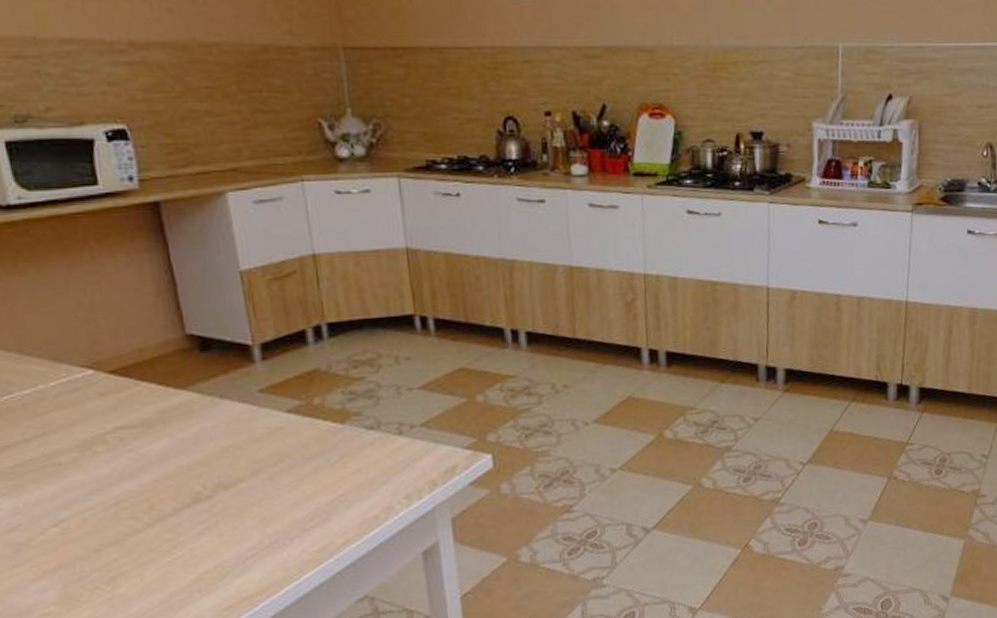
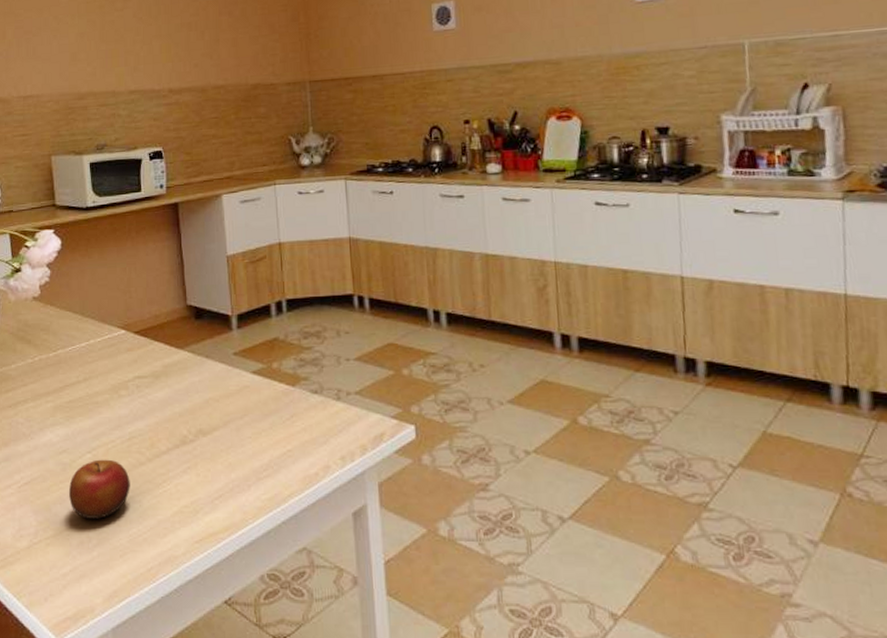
apple: none [28,530,125,605] -> present [68,459,130,519]

